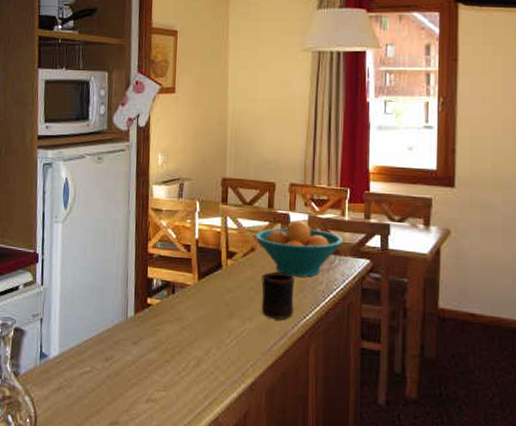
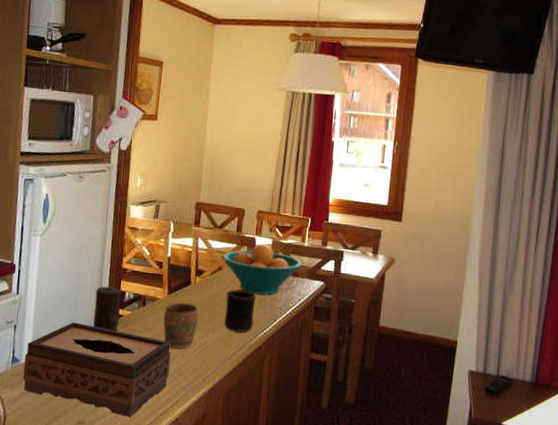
tissue box: none [52,313,206,417] -> present [23,322,171,417]
candle: none [121,273,149,323] -> present [93,286,121,332]
mug: none [195,288,232,340] -> present [163,302,199,349]

